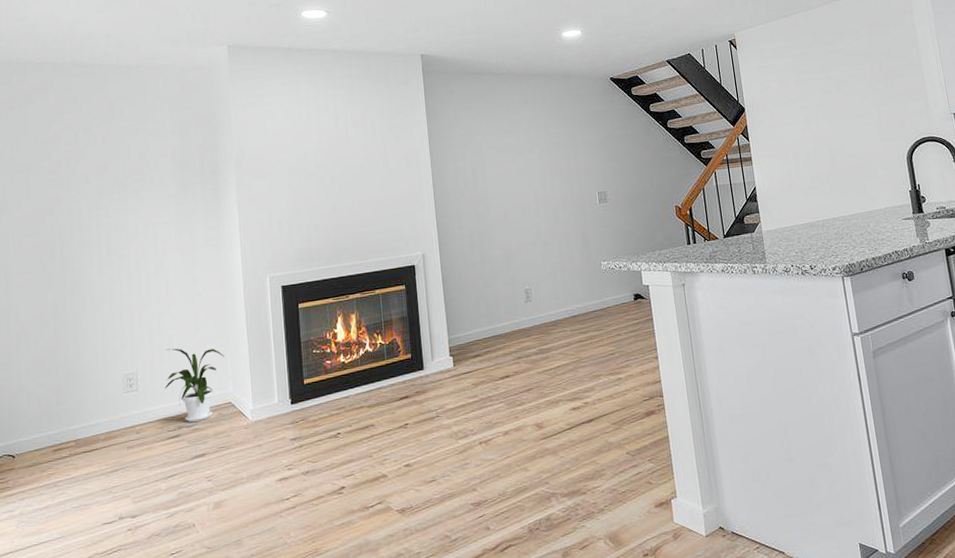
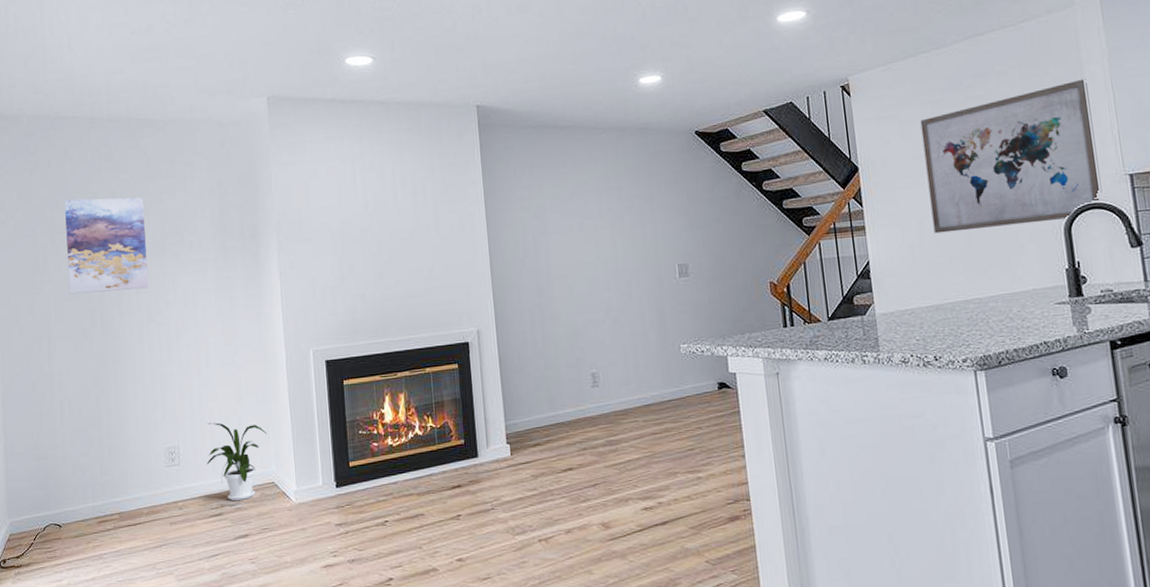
wall art: none [26,137,109,230] -> present [65,197,148,294]
wall art: none [792,37,934,163] -> present [920,79,1102,234]

